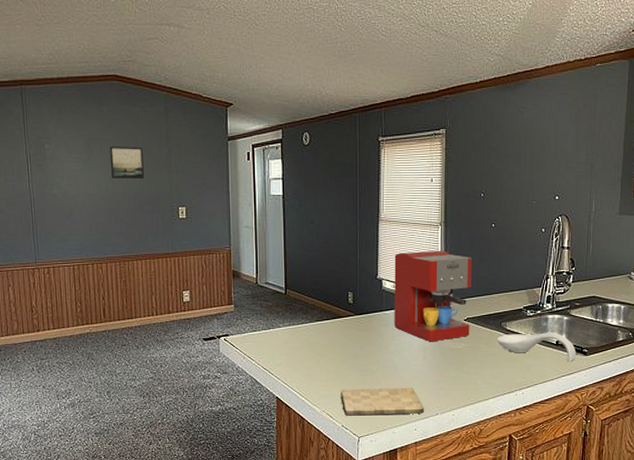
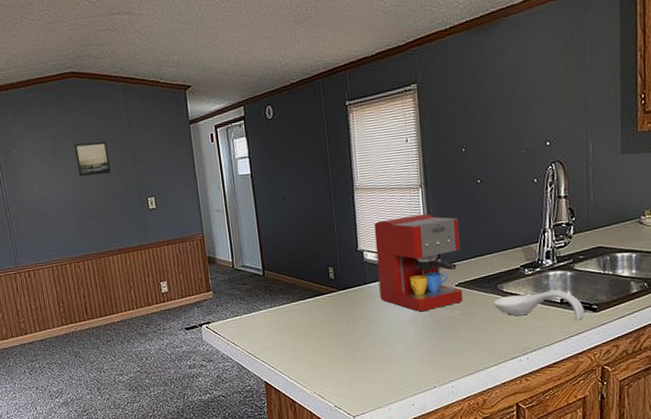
cutting board: present [341,388,424,416] -> none [330,361,421,396]

